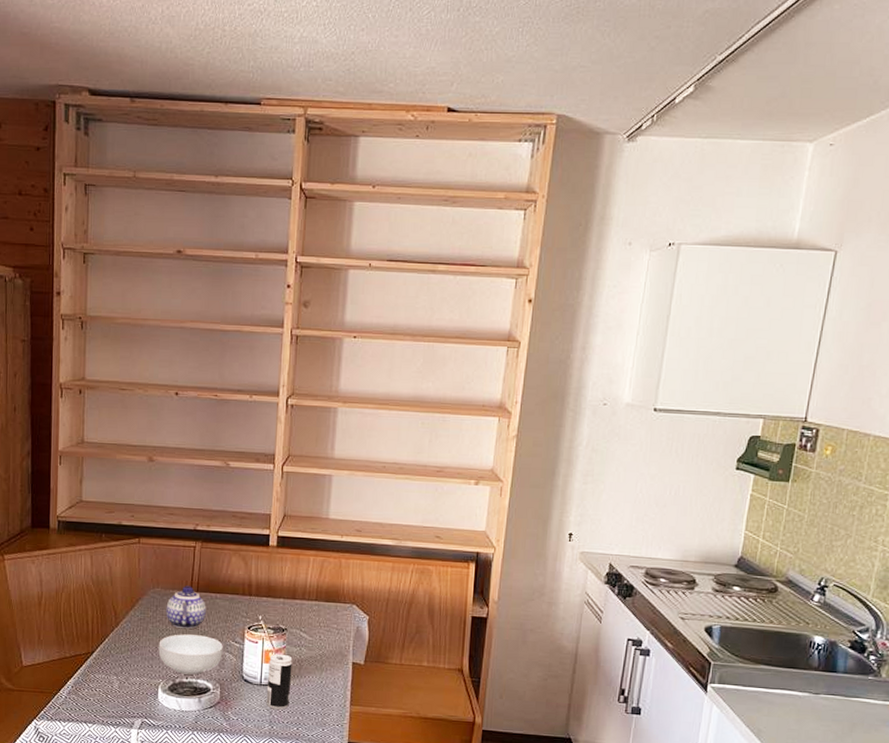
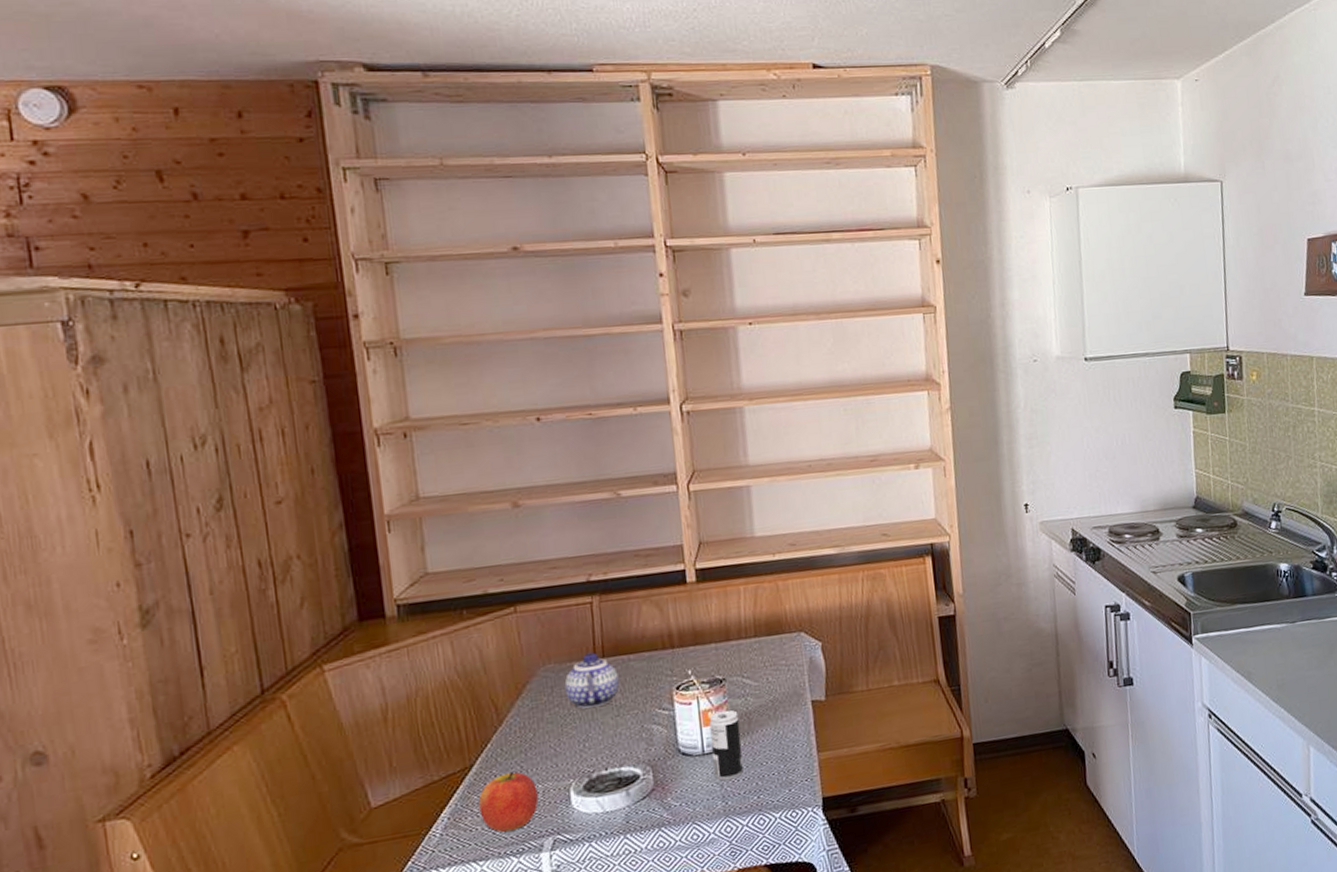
apple: none [93,663,136,707] -> present [478,772,539,832]
cereal bowl: present [158,634,223,675] -> none [561,710,649,766]

